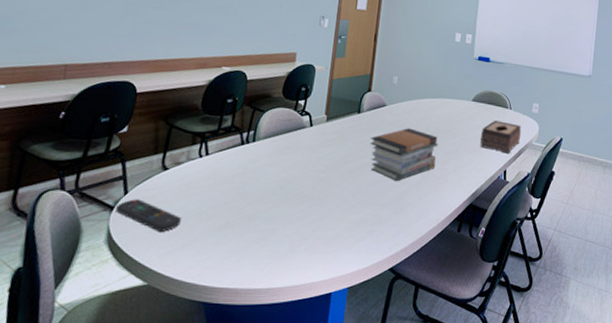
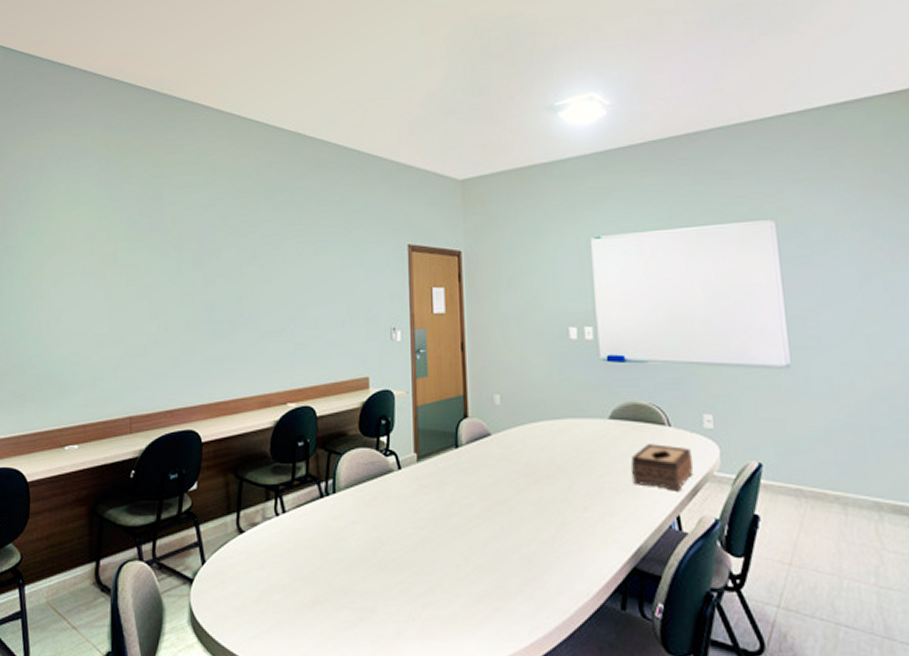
remote control: present [116,199,181,233] -> none [196,569,265,611]
book stack: present [370,128,438,181] -> none [477,463,573,537]

